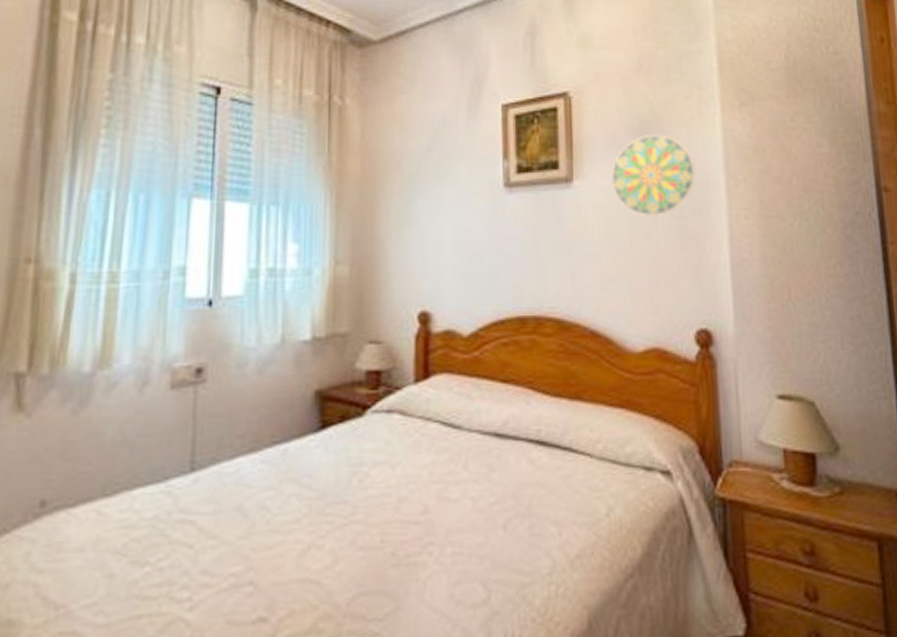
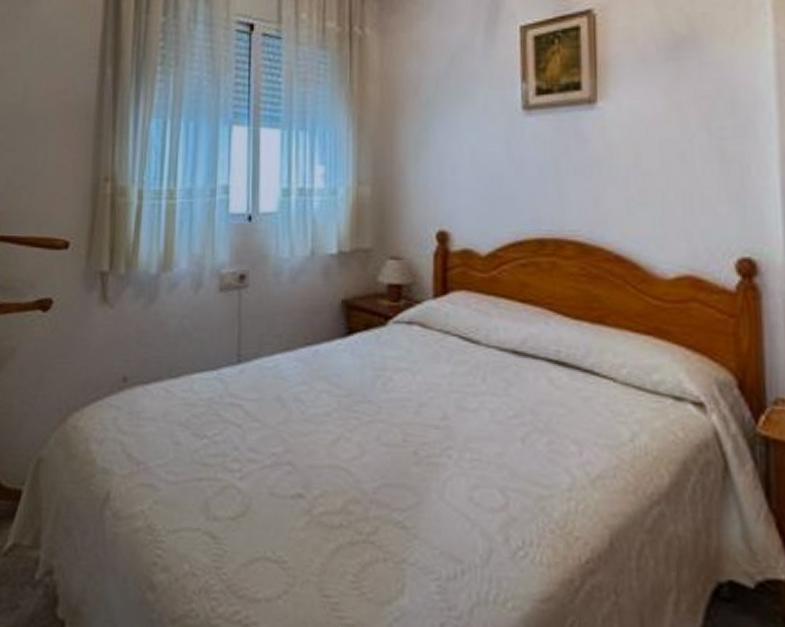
decorative plate: present [611,134,696,215] -> none [640,49,740,136]

